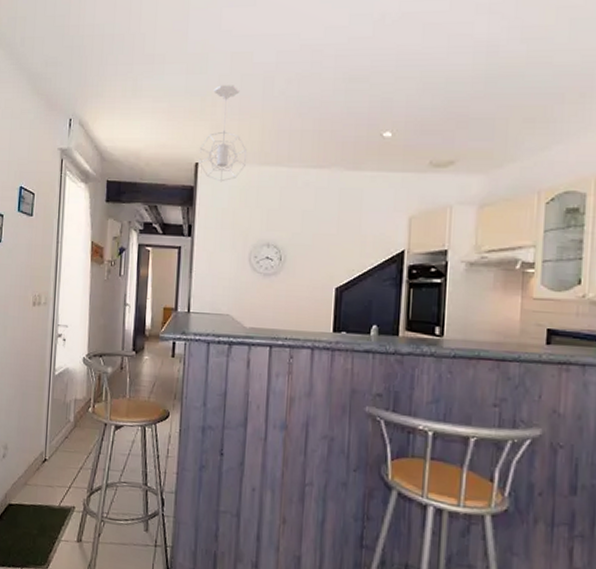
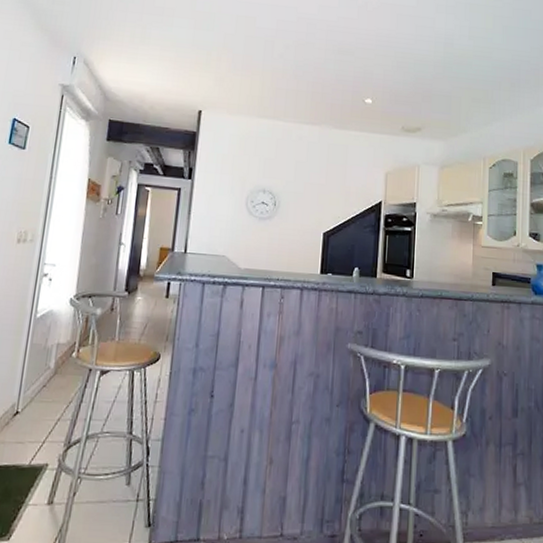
pendant light: present [198,85,247,182] -> none [201,43,248,130]

